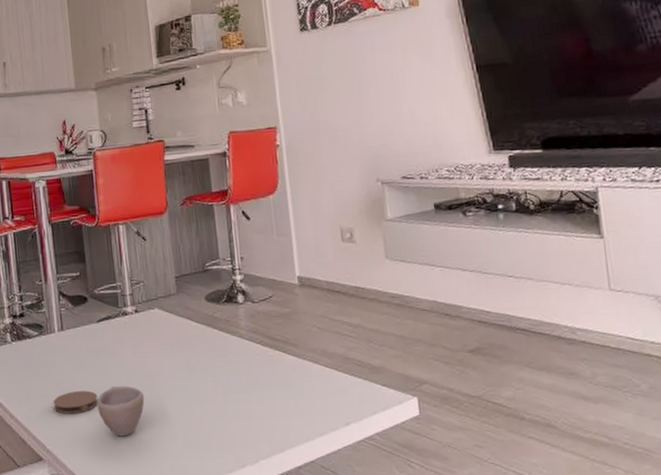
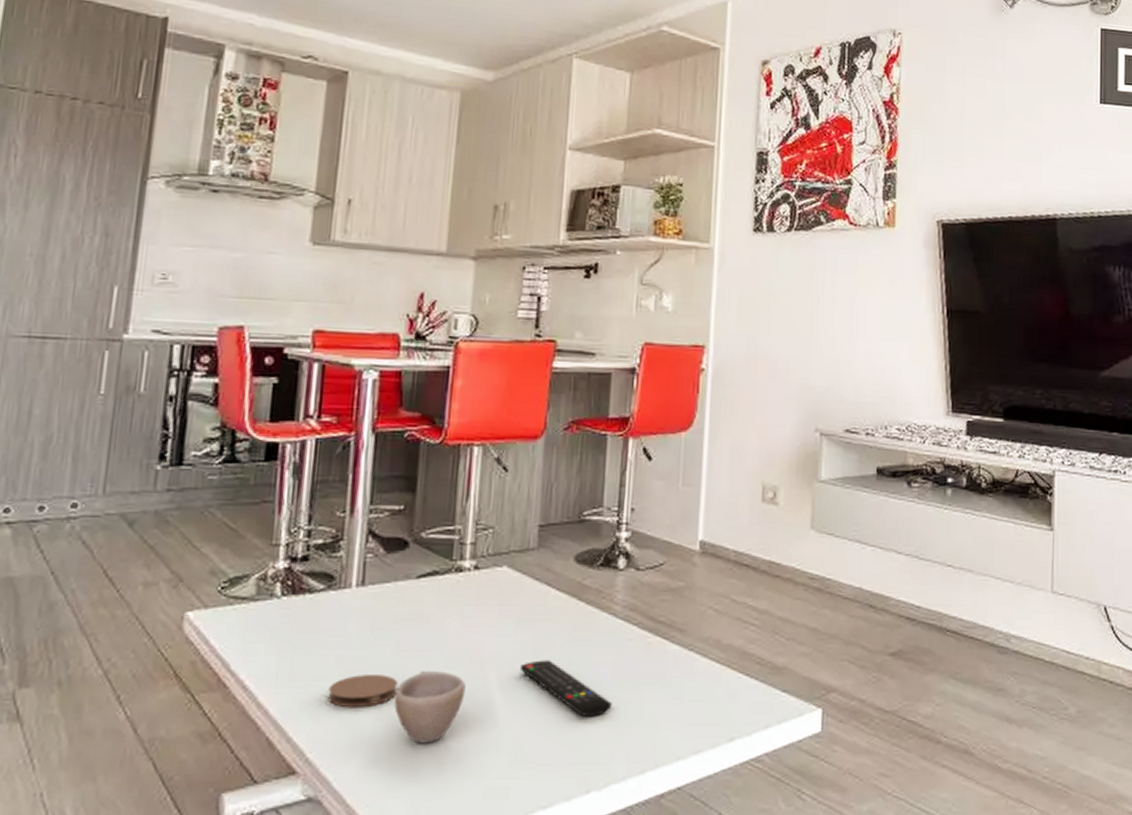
remote control: none [179,373,251,413] -> present [519,660,612,718]

